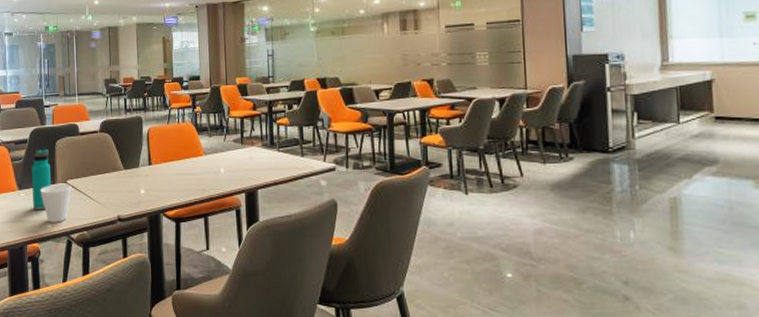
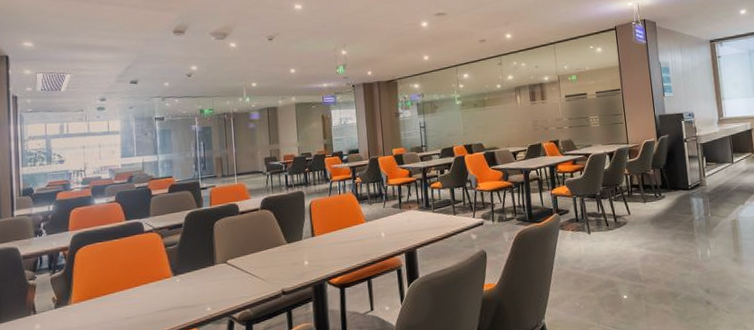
water bottle: present [32,149,51,211] -> none [188,231,210,295]
cup: present [40,184,72,223] -> none [198,264,233,305]

